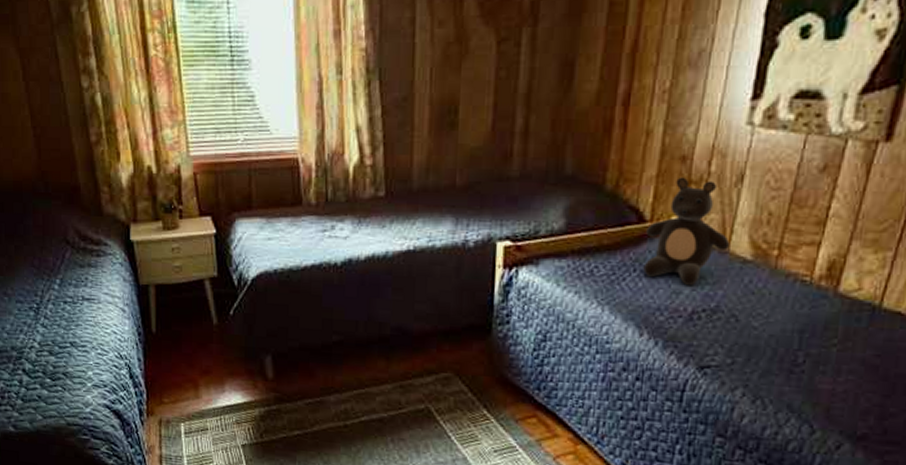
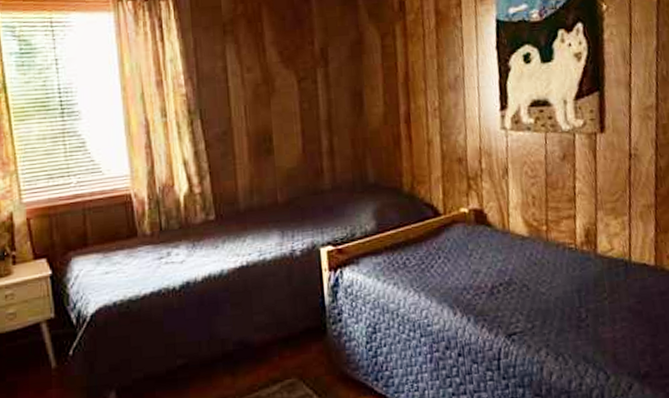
teddy bear: present [643,177,731,286] -> none [442,175,510,265]

